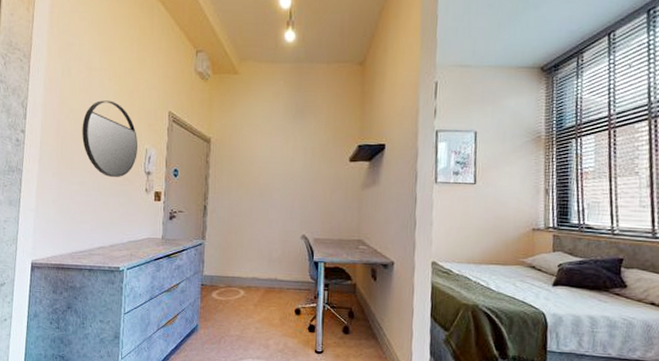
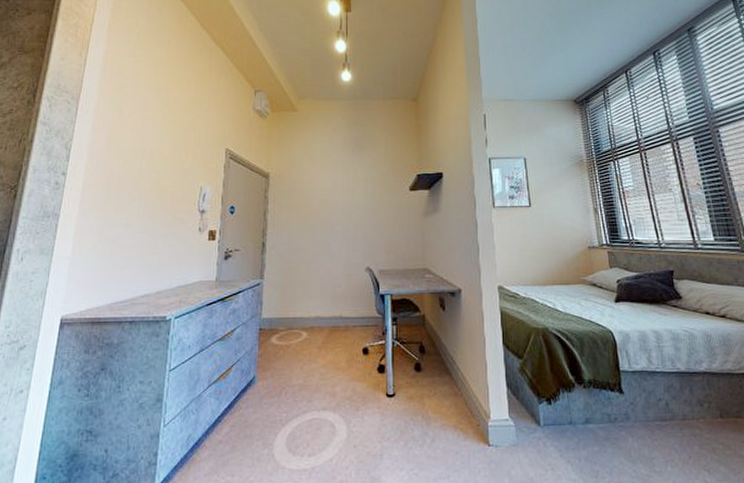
home mirror: present [82,100,137,177] -> none [131,140,192,217]

